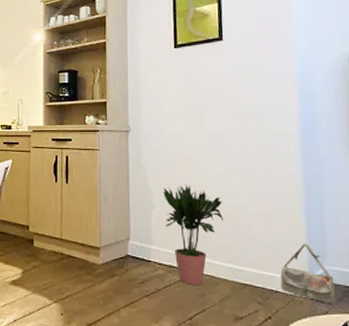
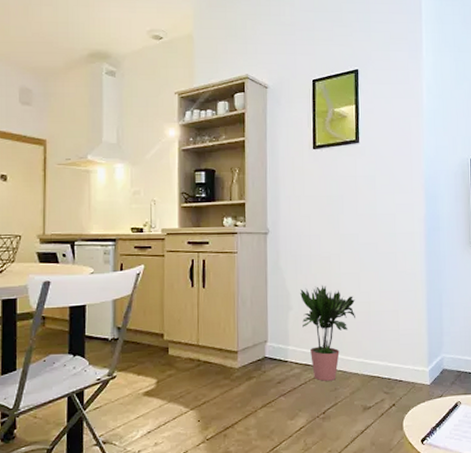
bag: present [280,243,335,305] -> none [403,335,449,389]

